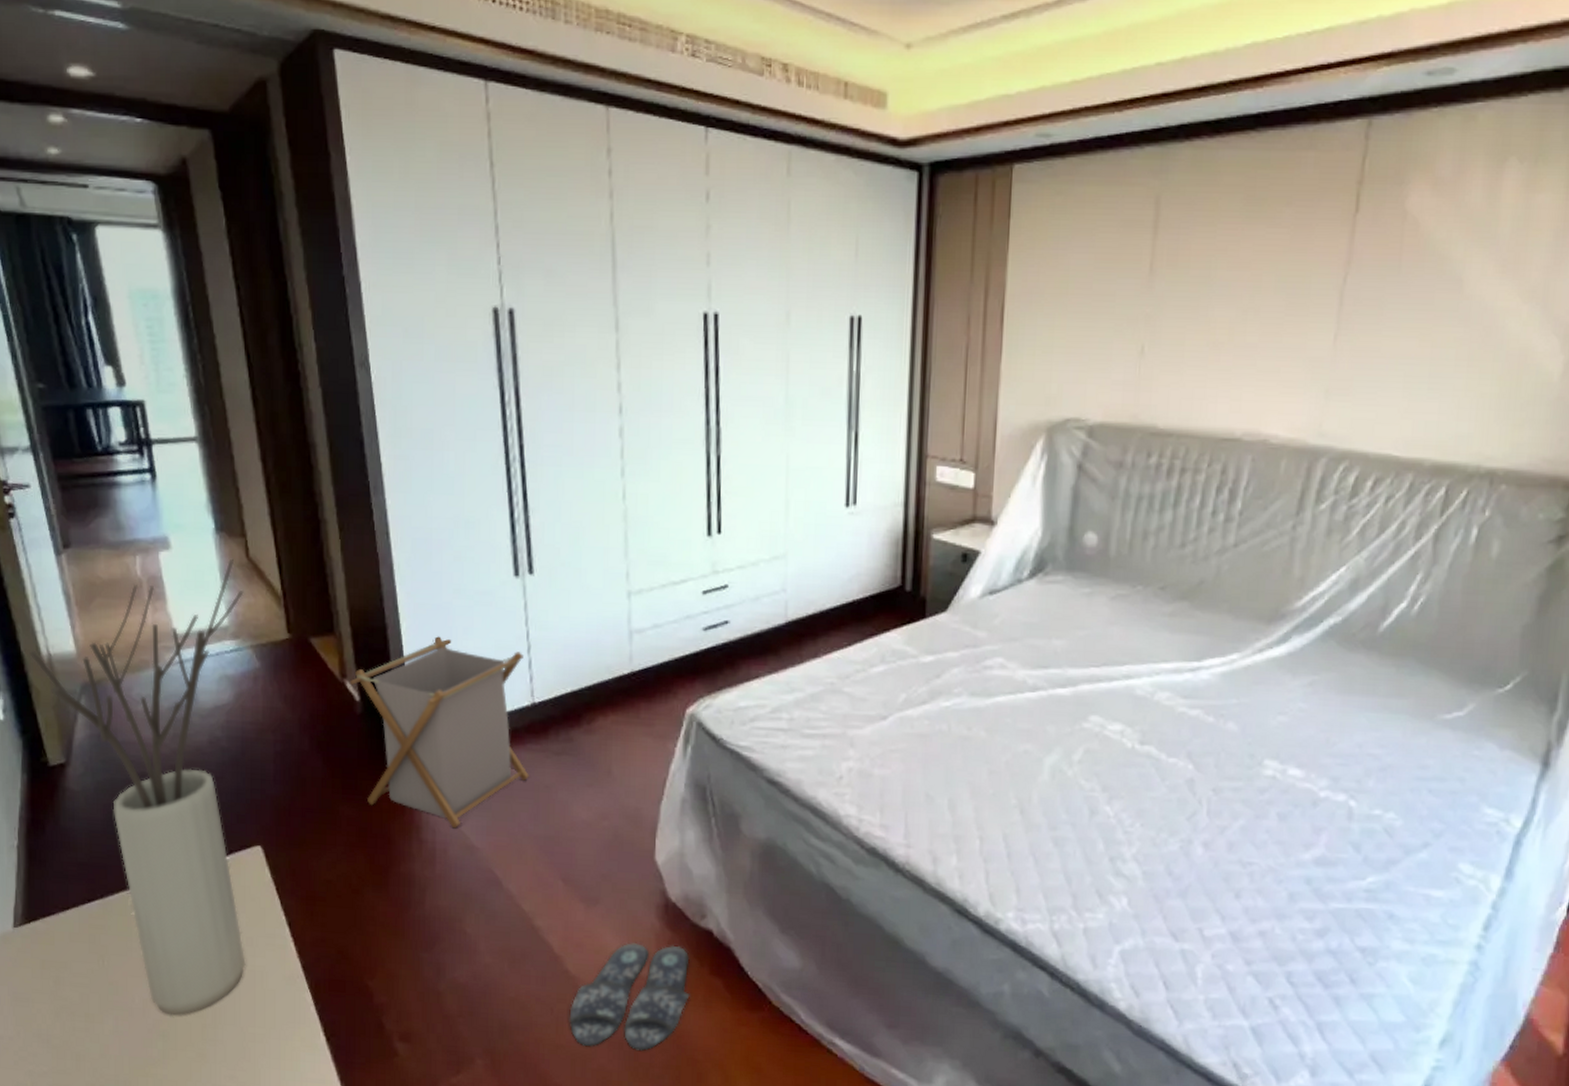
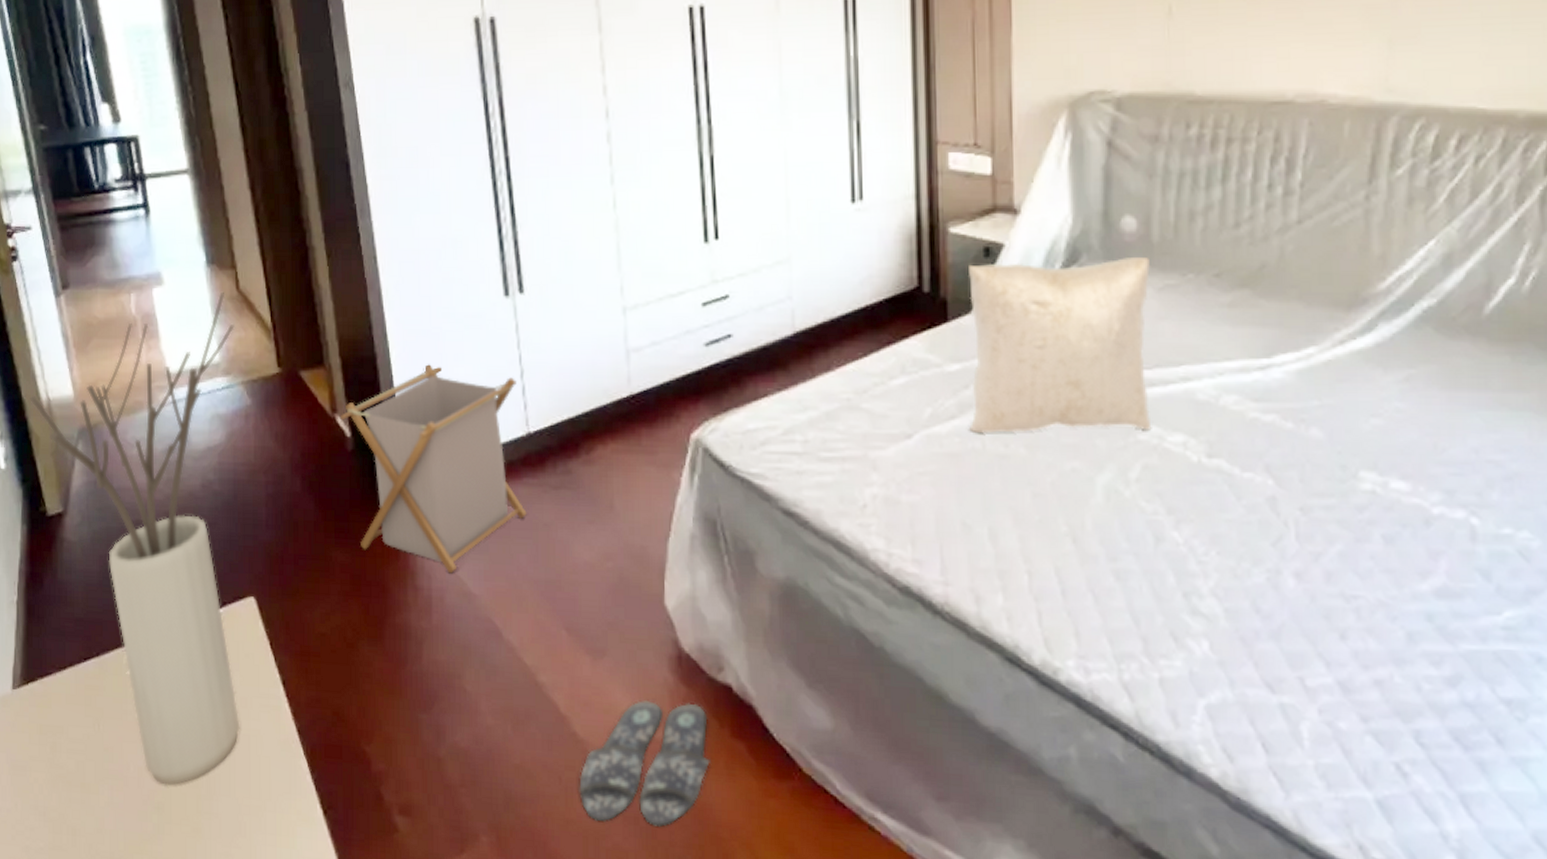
pillow: none [938,568,1107,720] -> present [969,256,1152,434]

